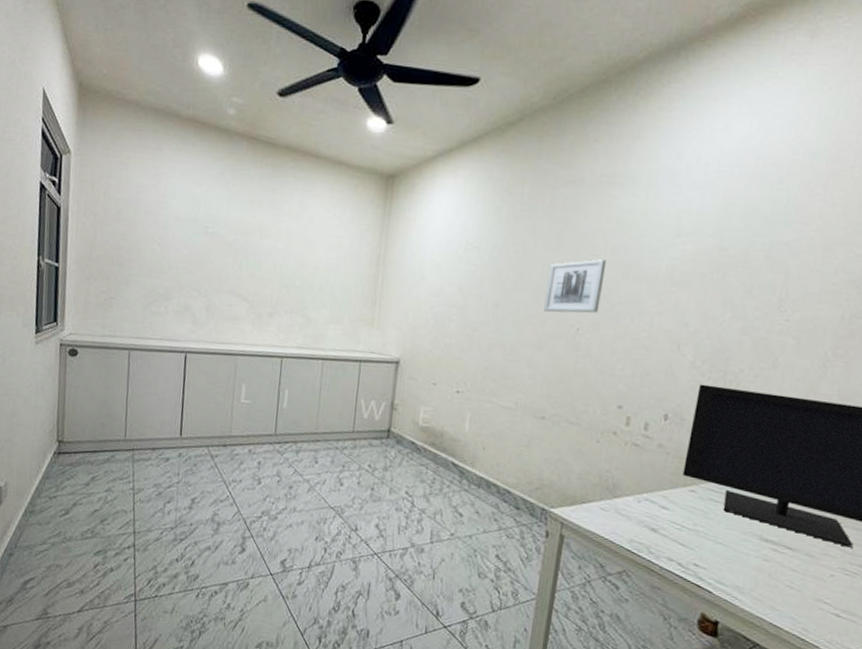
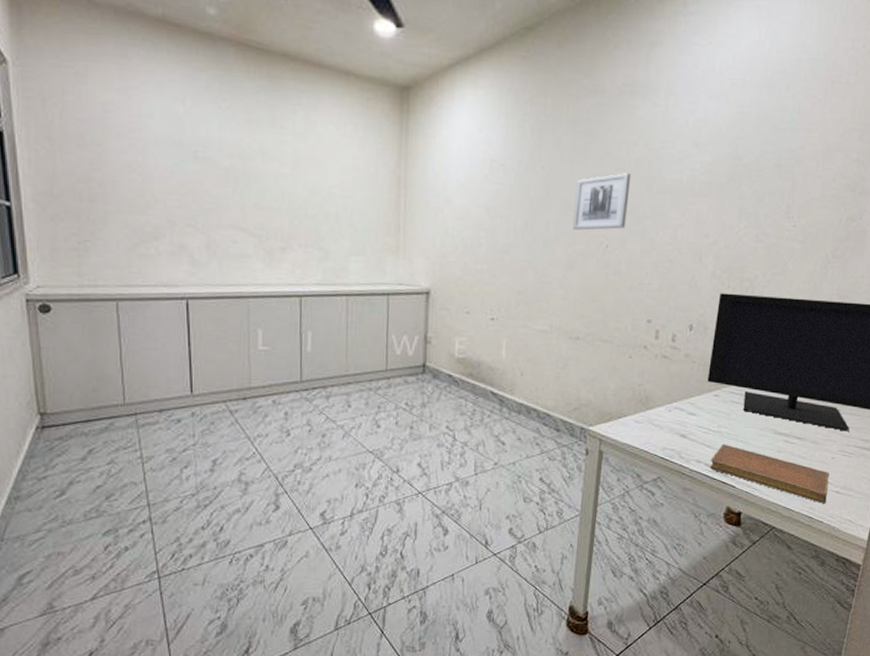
notebook: none [682,544,828,626] -> present [709,445,830,504]

